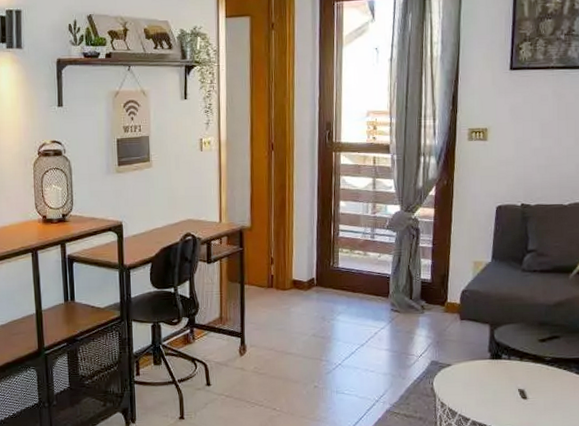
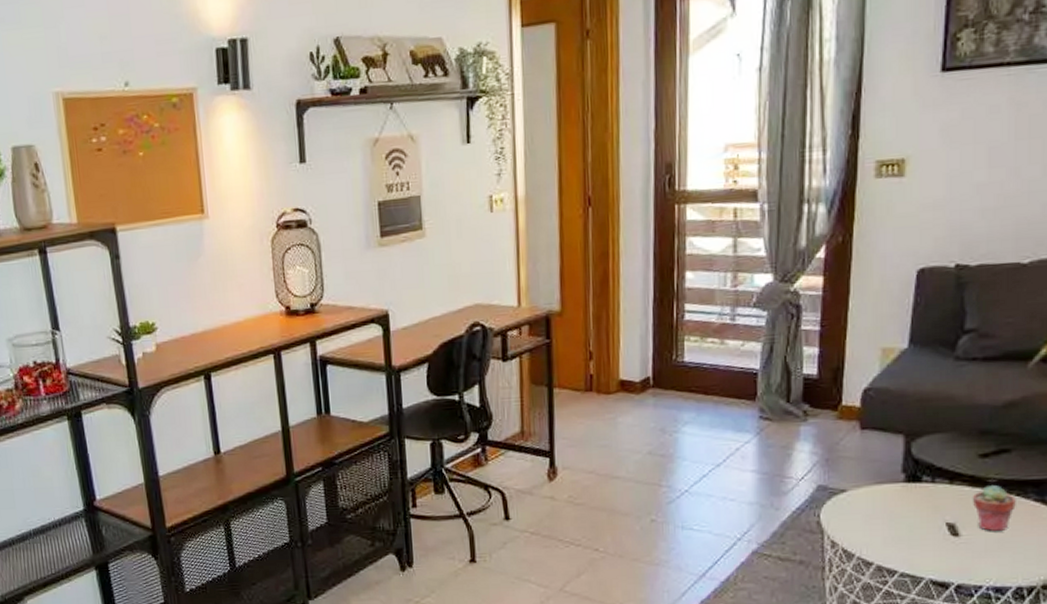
potted succulent: none [535,361,564,396] -> present [972,484,1016,532]

